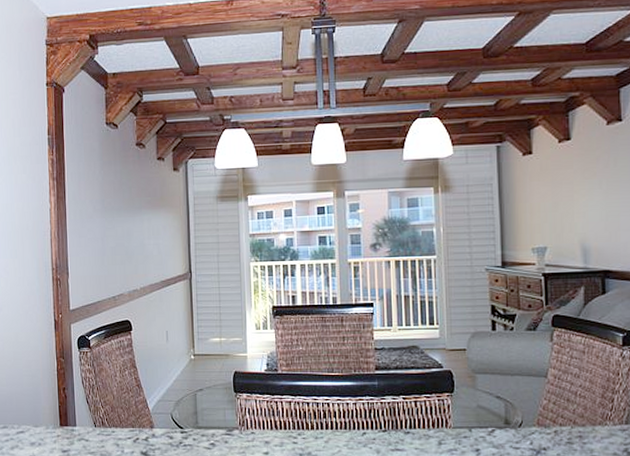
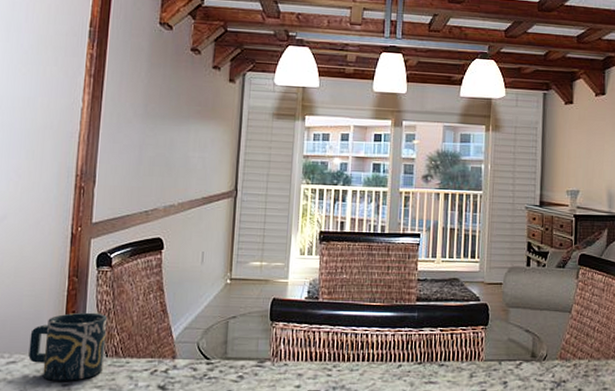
cup: none [32,388,93,448] -> present [28,312,108,381]

